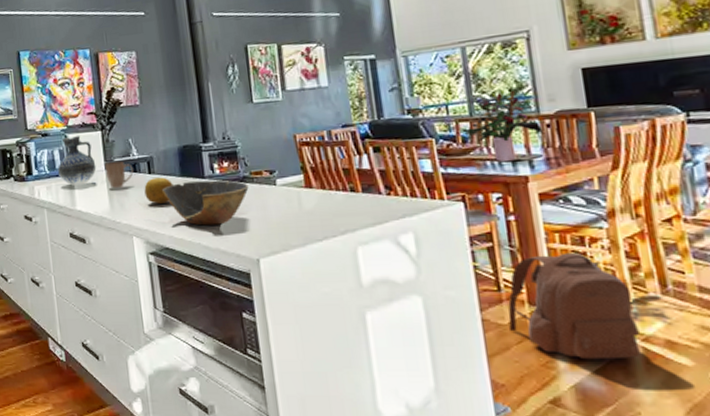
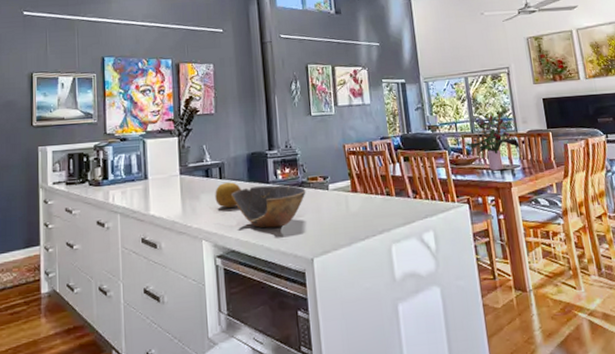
ceramic jug: present [57,135,97,186] -> none [133,140,172,191]
mug: present [104,160,134,189] -> none [179,166,206,194]
backpack: present [508,252,640,360] -> none [501,244,588,334]

